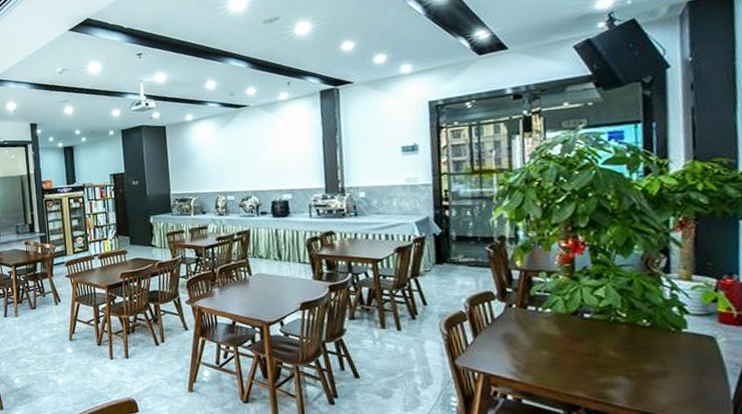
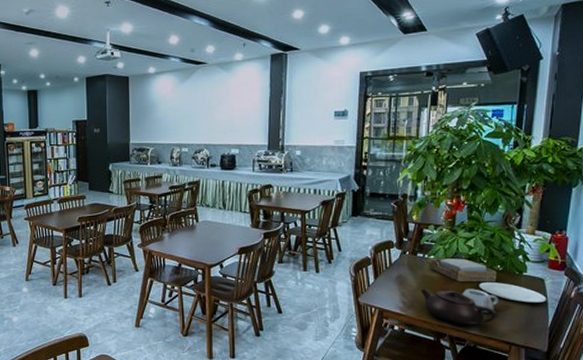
teapot: none [537,349,653,396] -> present [420,288,498,325]
napkin holder: none [544,311,644,342] -> present [429,258,497,283]
cup: none [596,349,652,380] -> present [462,289,499,313]
plate: none [619,341,724,369] -> present [479,282,547,304]

